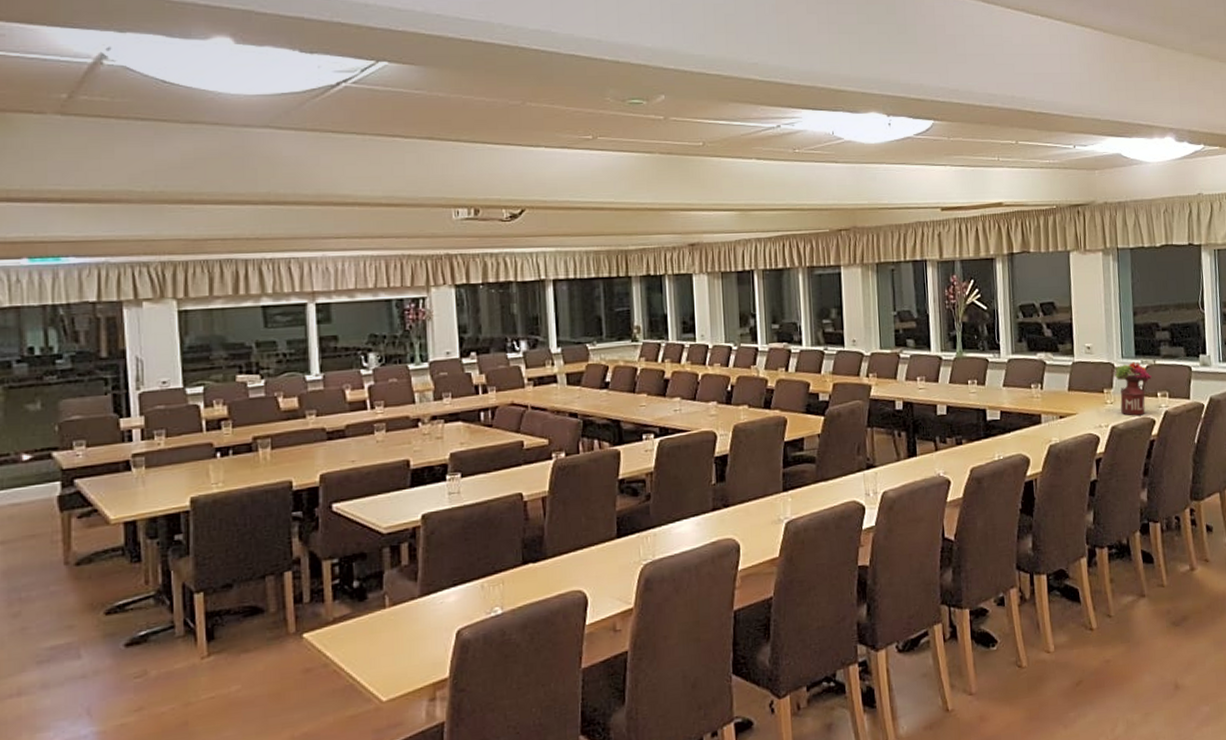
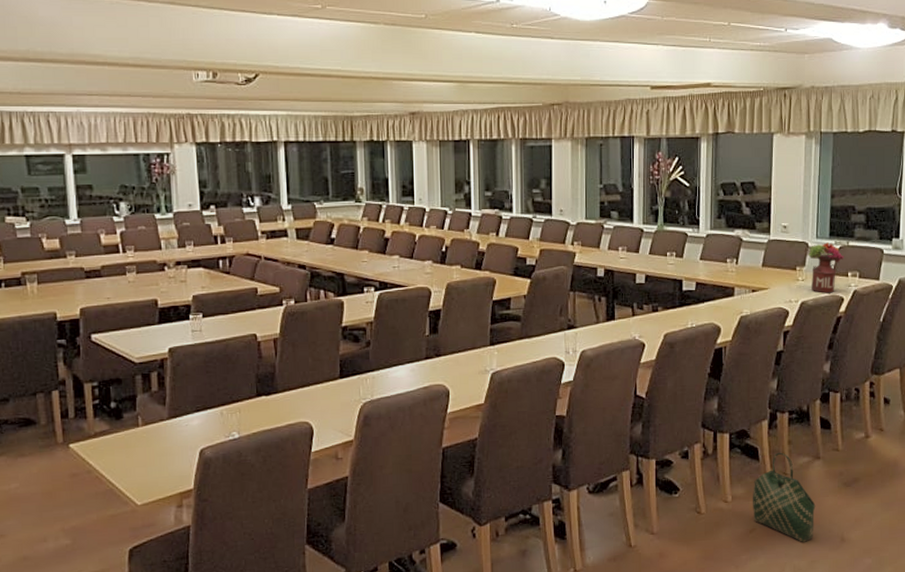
tote bag: none [1076,592,1145,693] -> present [753,452,816,542]

